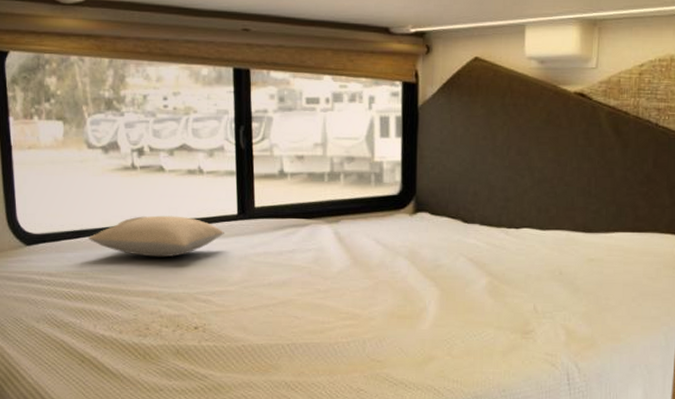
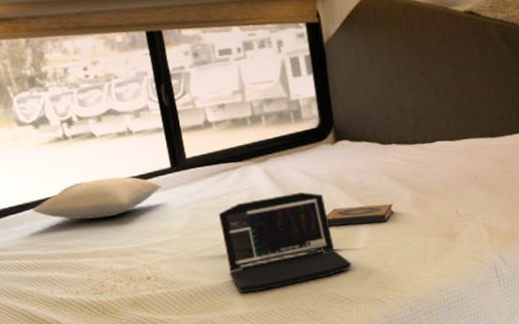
laptop: none [279,261,412,360] -> present [218,192,352,293]
hardback book: none [393,284,467,306] -> present [326,204,394,226]

